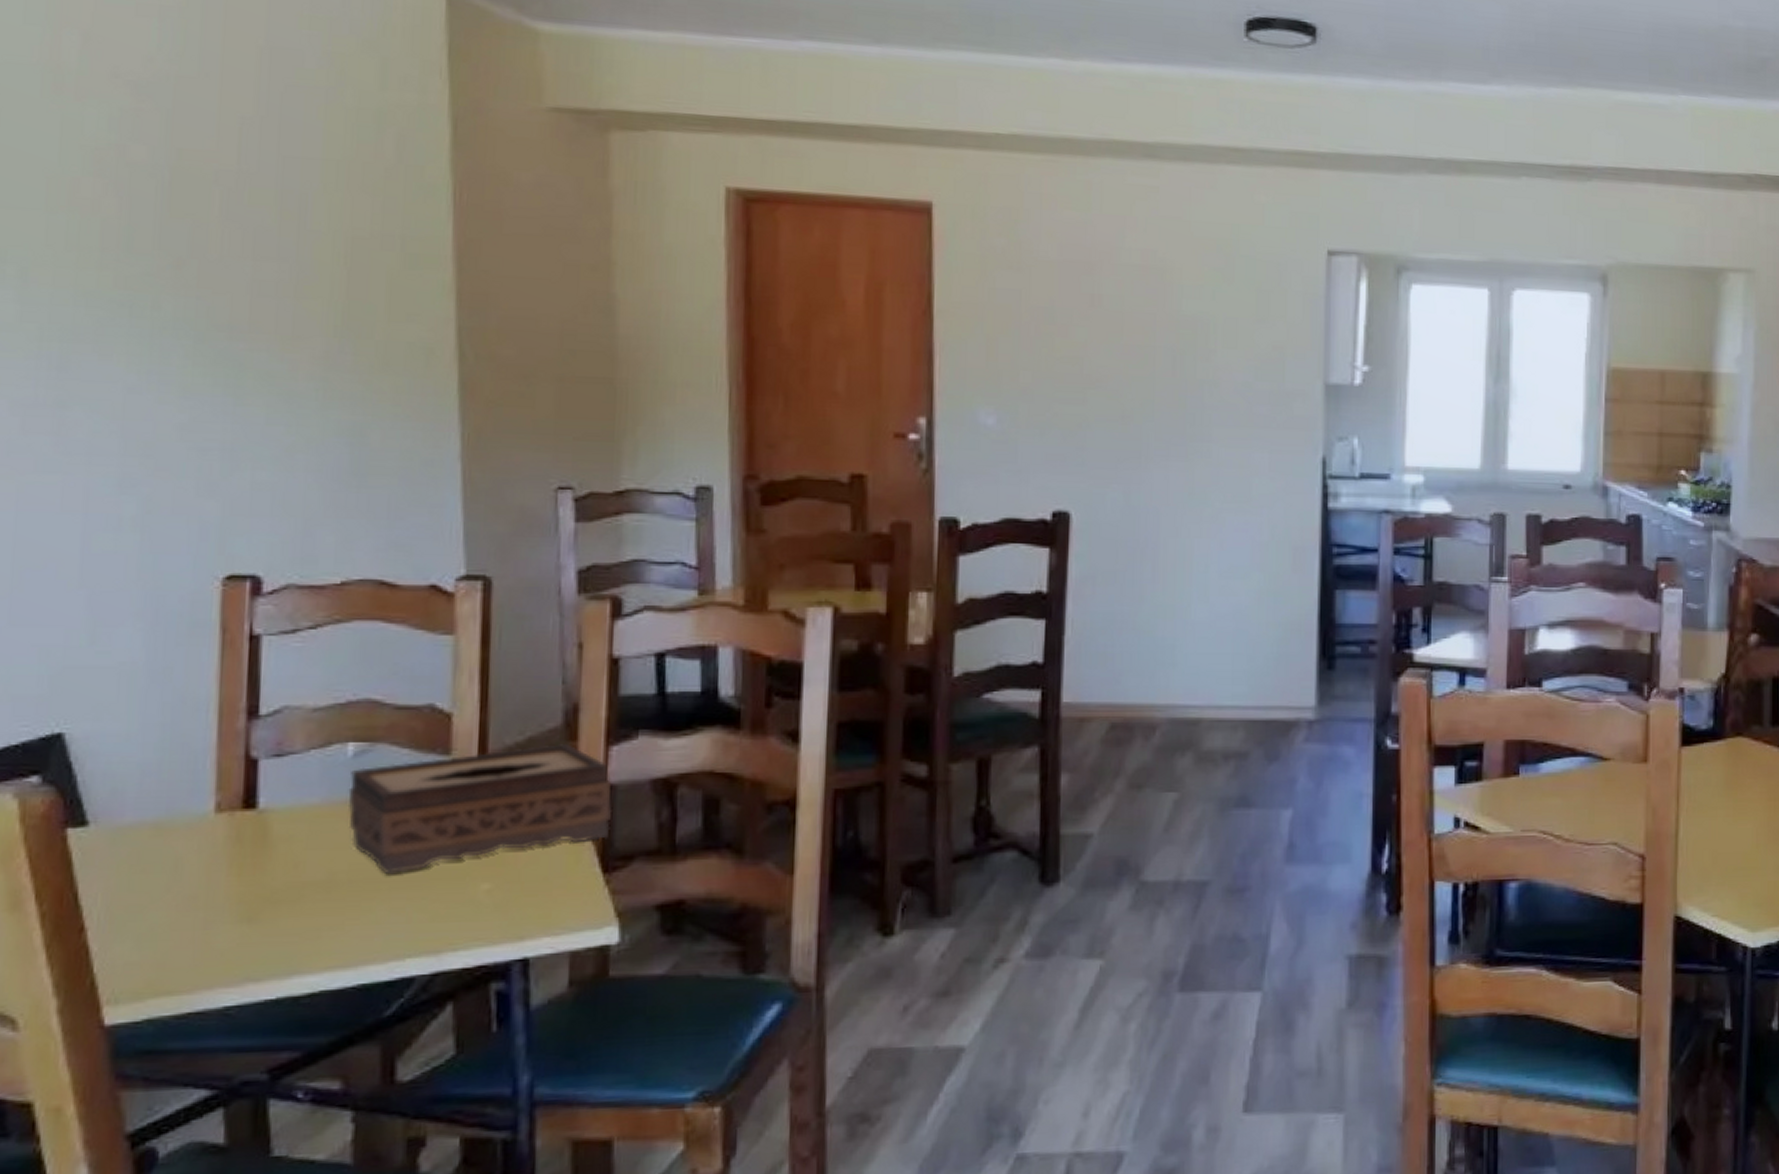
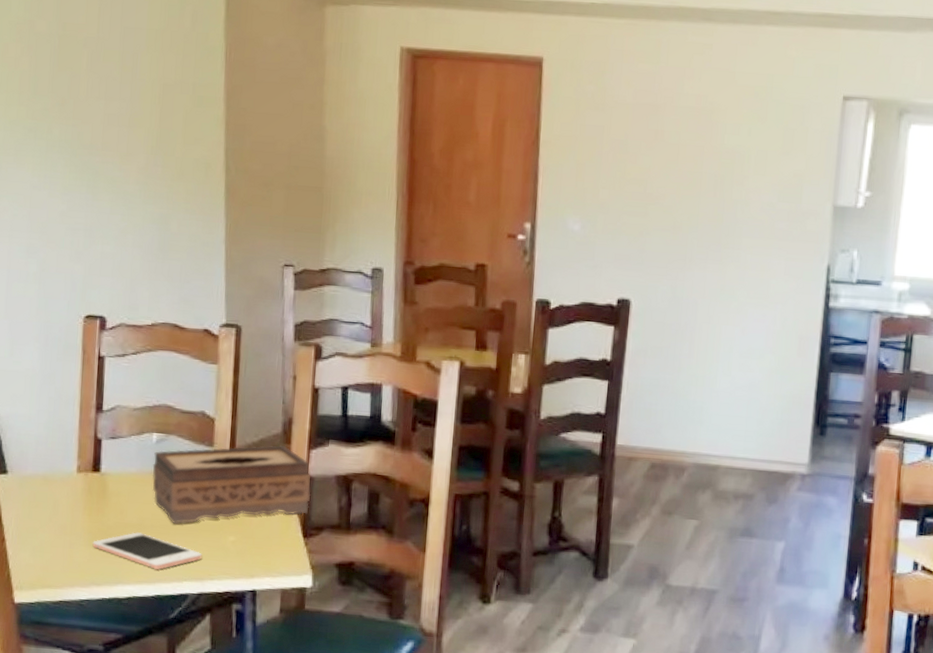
cell phone: none [245,893,437,946] -> present [92,532,202,570]

